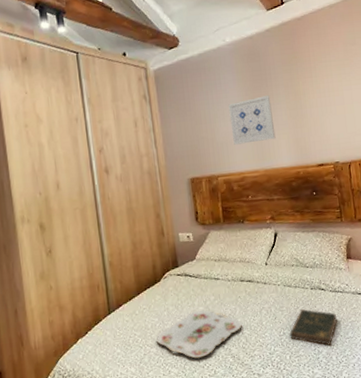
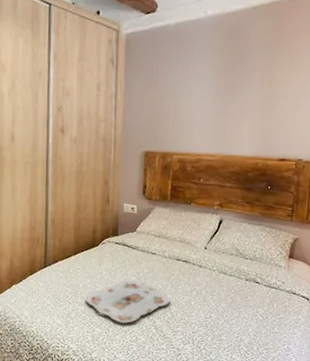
wall art: present [228,95,276,145] -> none [195,78,243,126]
bible: present [289,308,338,346] -> none [215,297,267,336]

